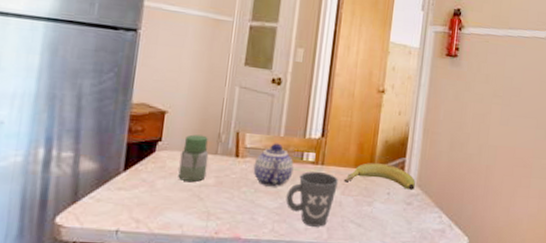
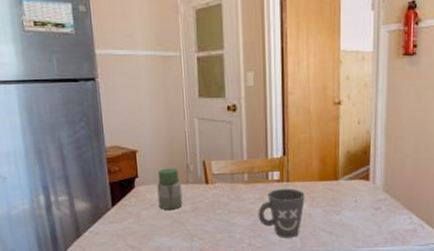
teapot: present [253,143,294,187] -> none [223,166,261,207]
banana: present [343,162,415,190] -> none [310,173,382,196]

